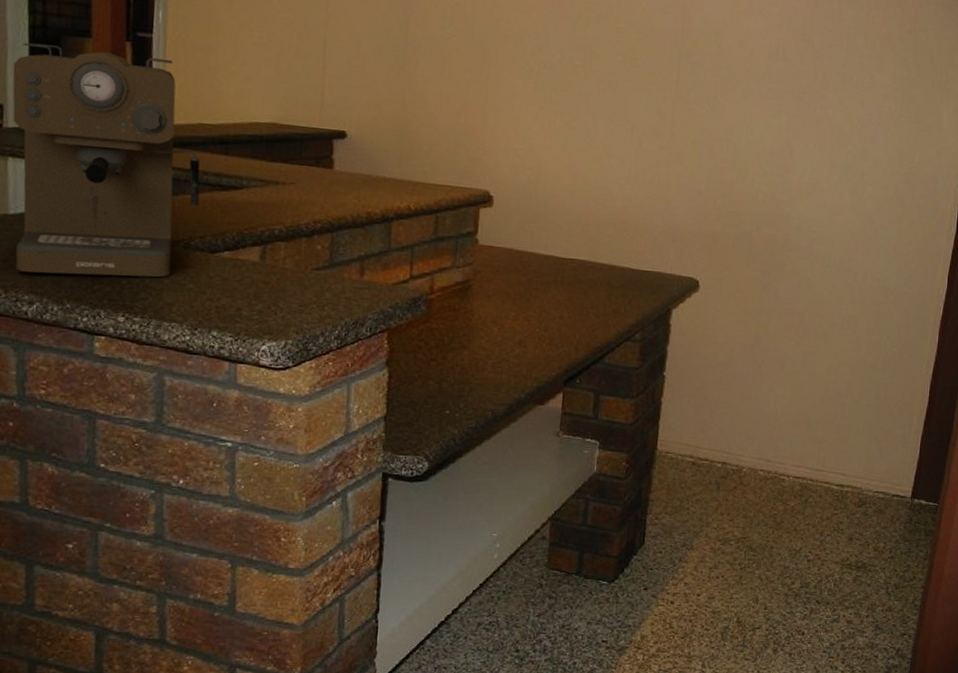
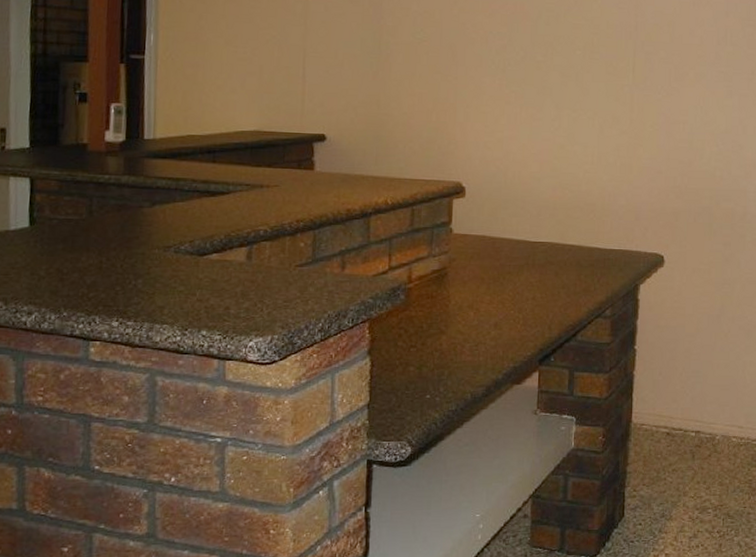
coffee maker: present [12,42,200,277] -> none [14,70,190,284]

